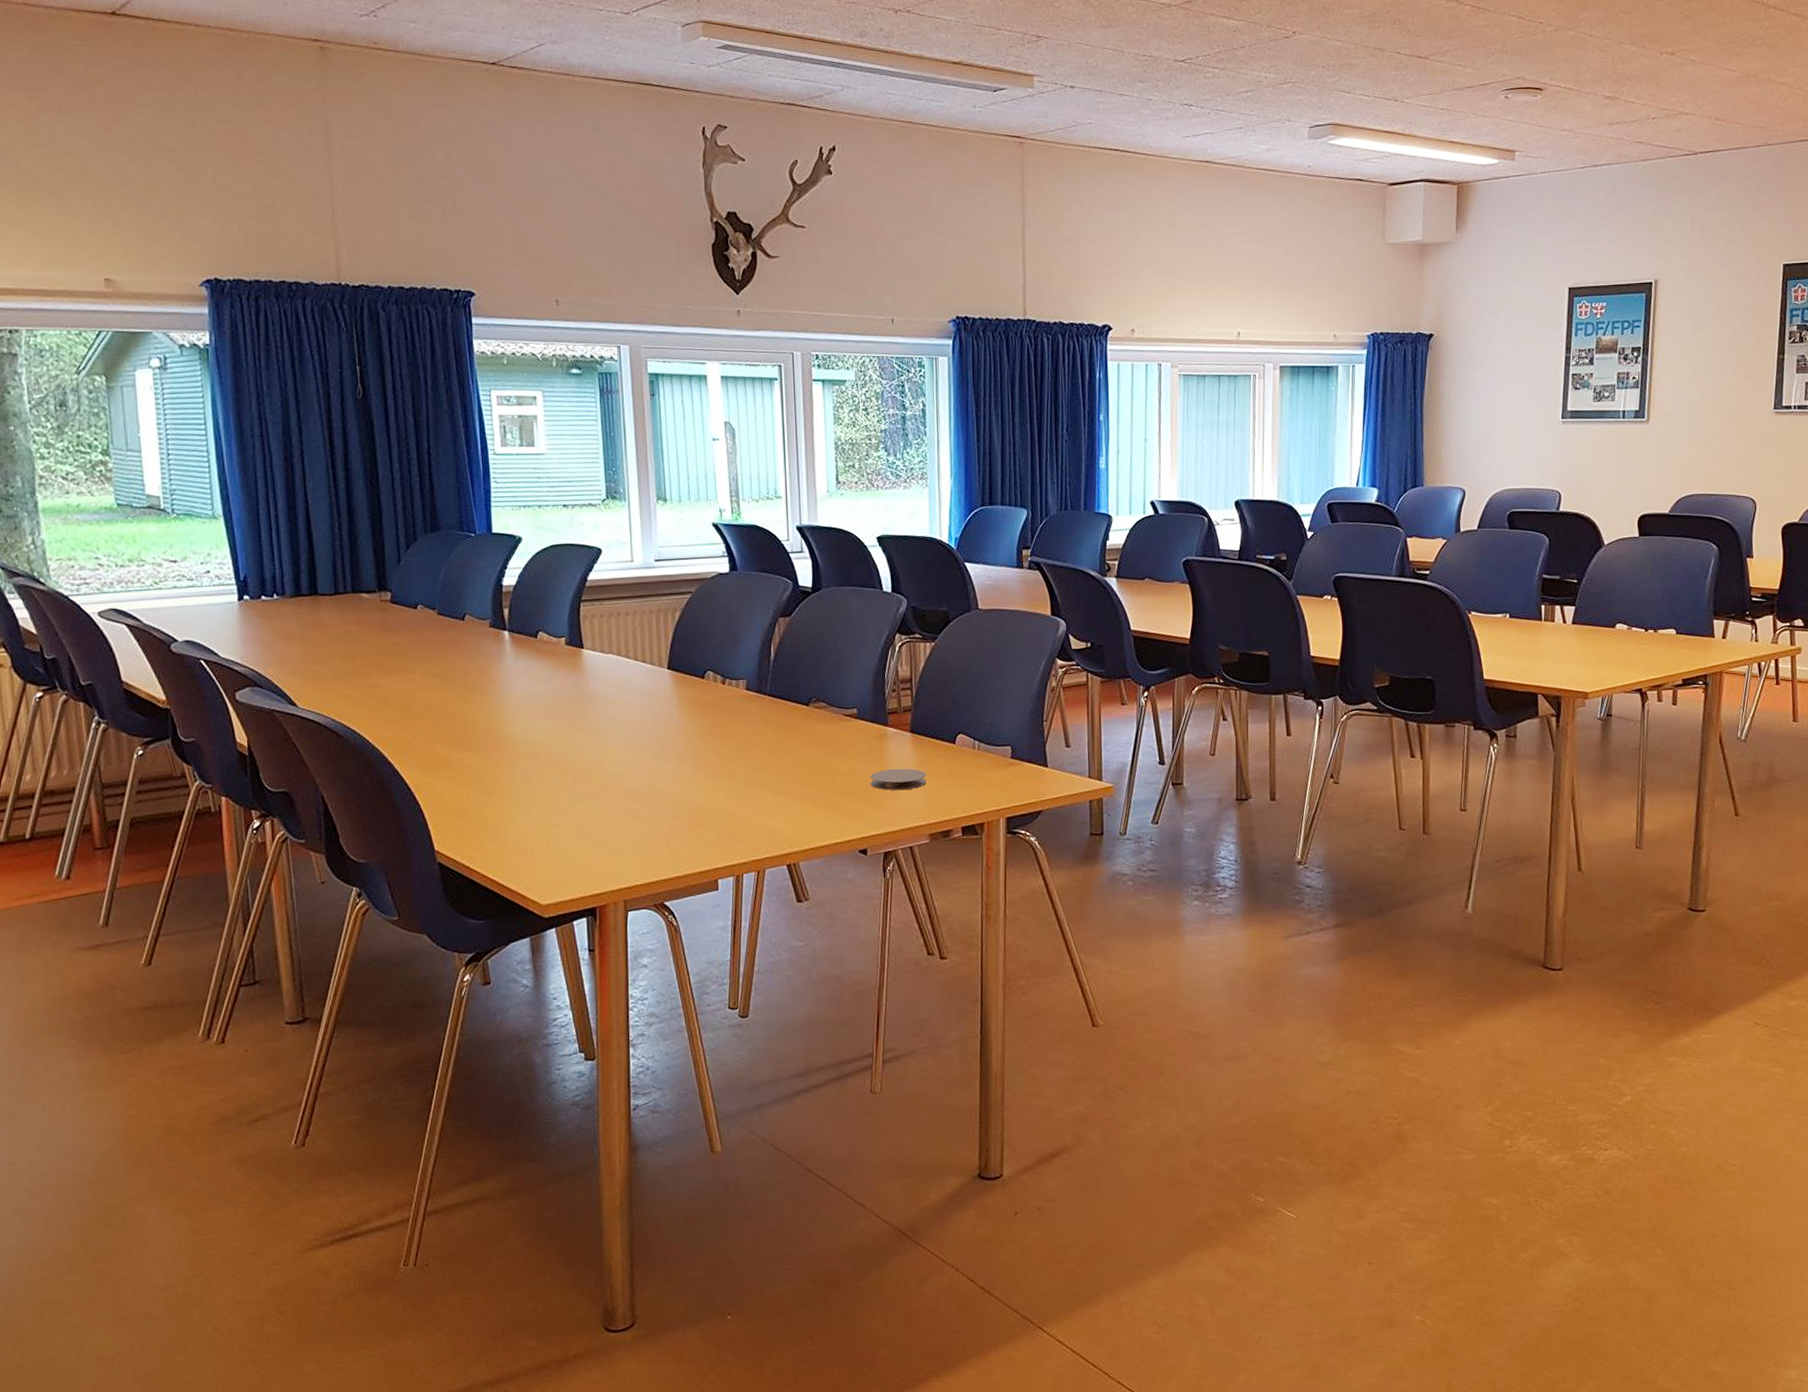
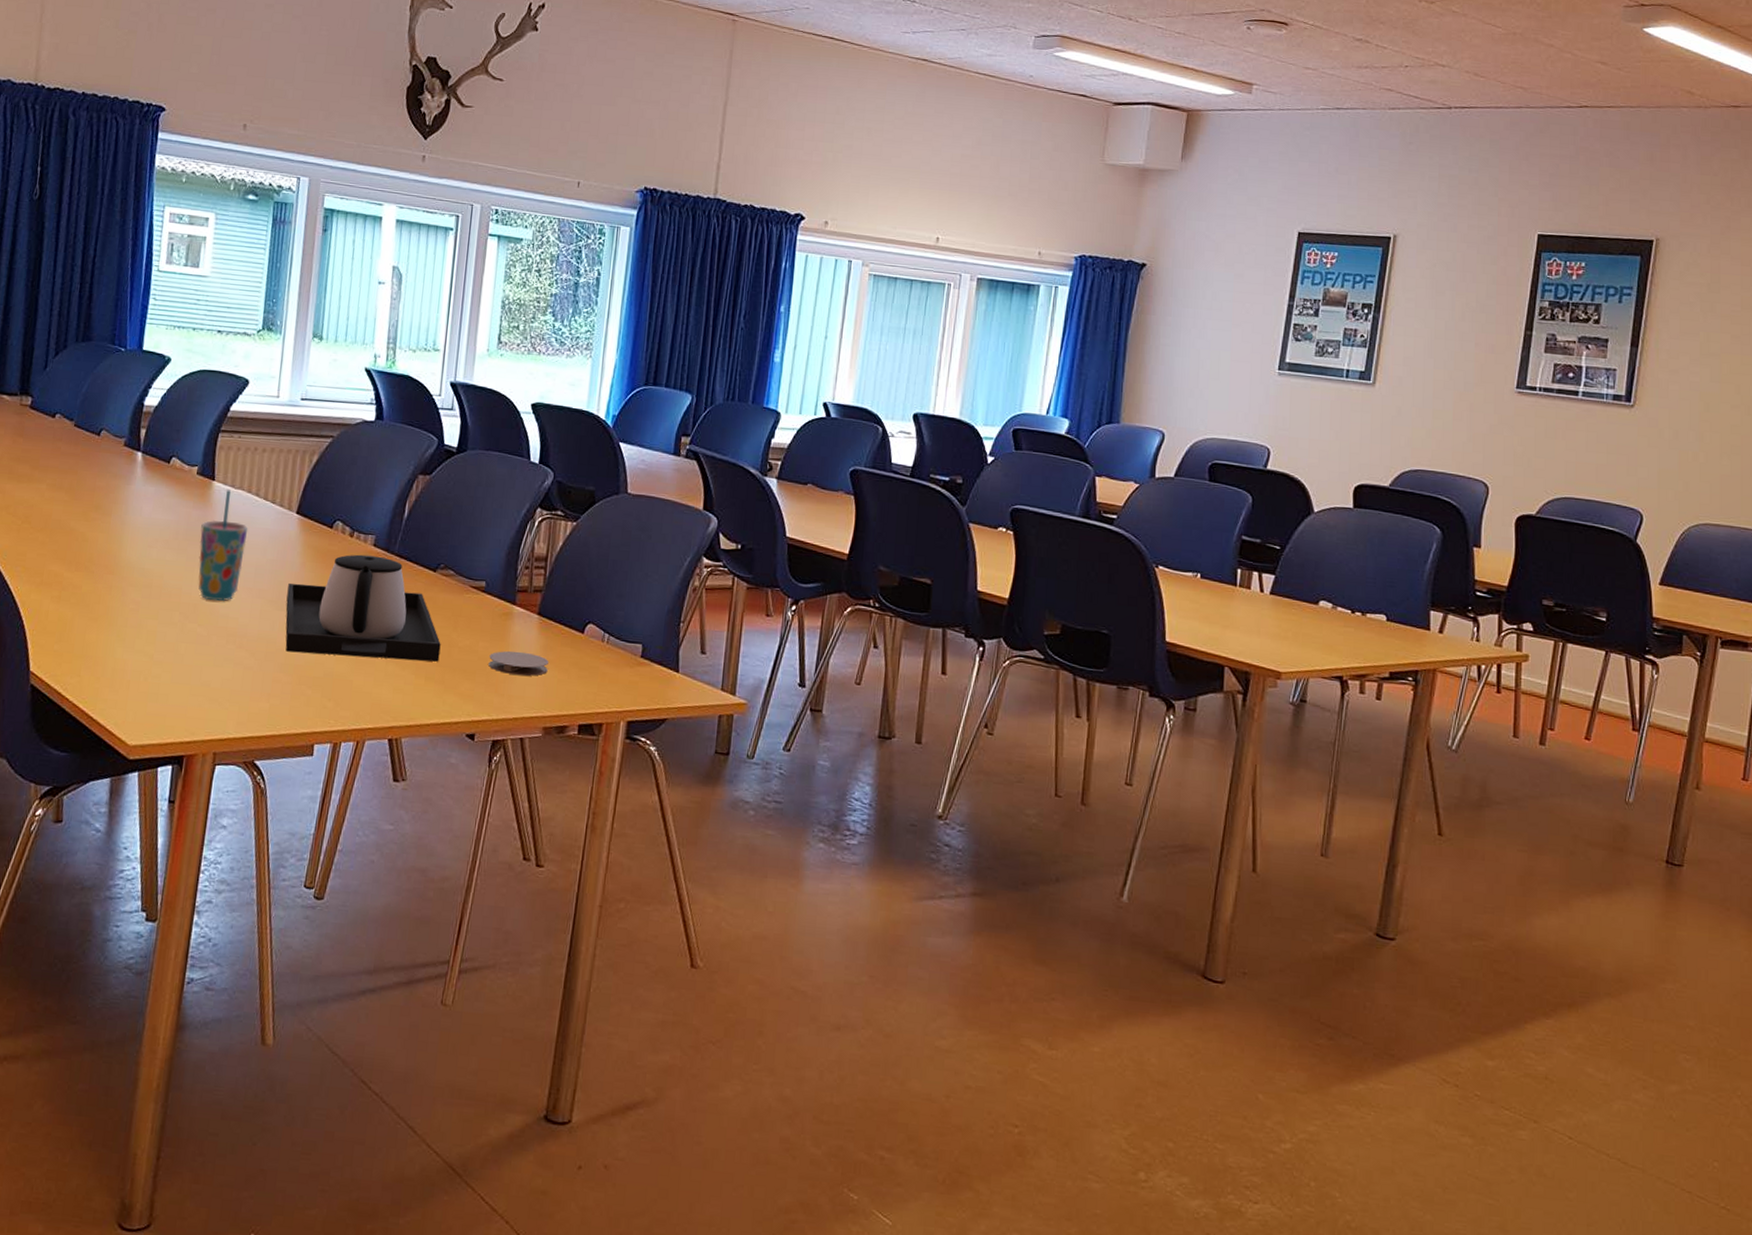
cup: none [578,655,624,762] -> present [198,489,248,602]
teapot: none [670,698,824,799] -> present [285,554,441,662]

